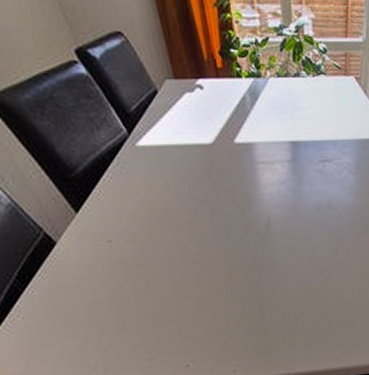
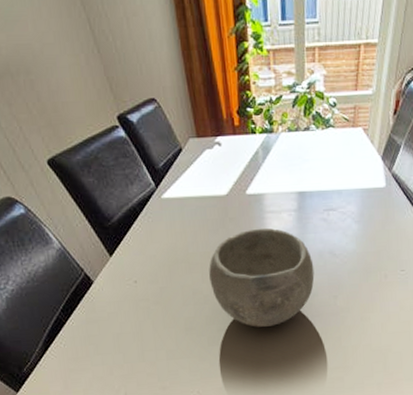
bowl: none [196,180,313,287] -> present [209,228,315,327]

